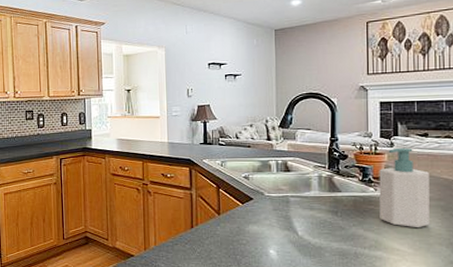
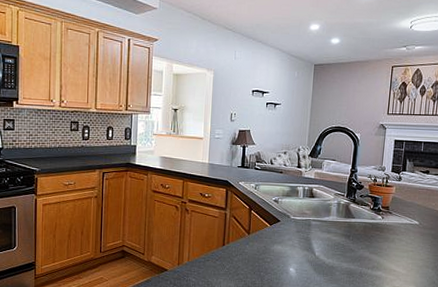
soap bottle: present [379,147,430,228] -> none [383,181,426,253]

